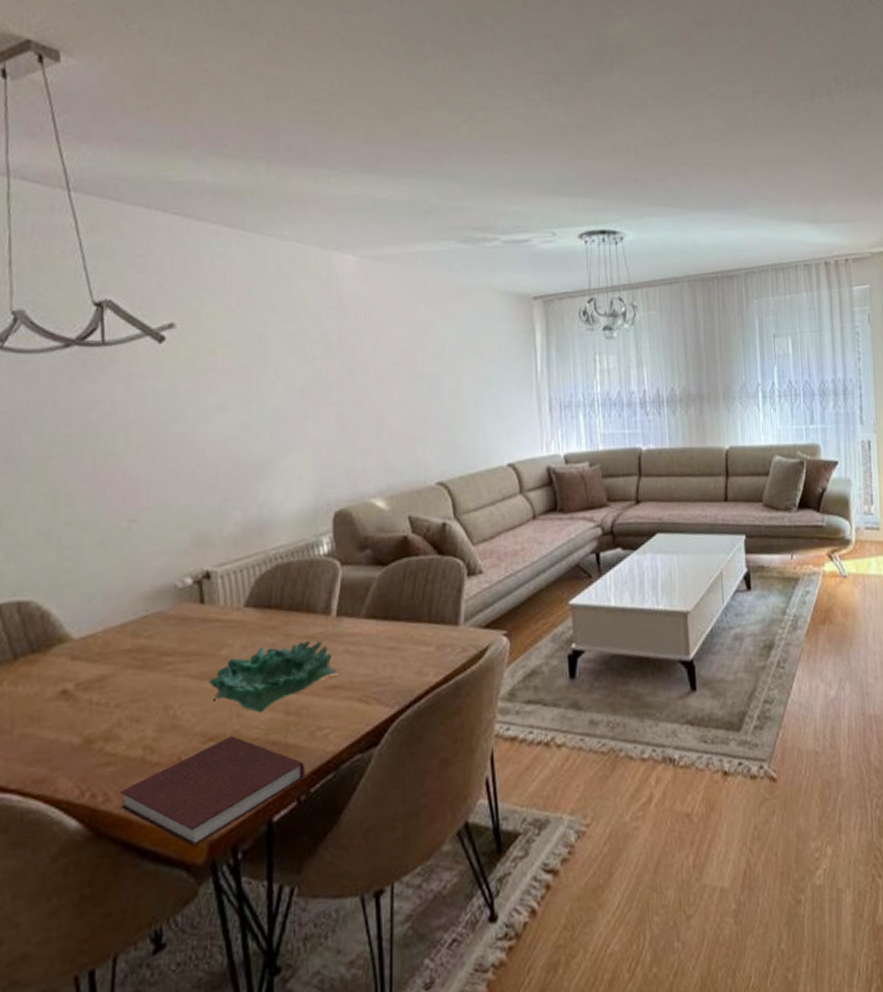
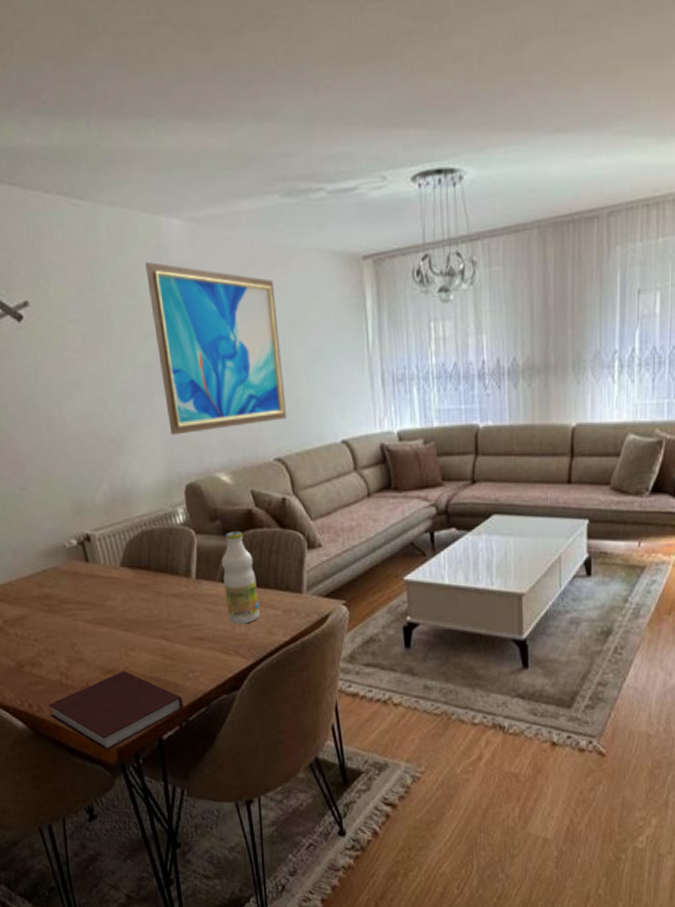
decorative bowl: present [209,640,336,713] -> none [100,598,200,655]
wall art: none [313,291,452,460] -> present [145,261,287,435]
bottle: none [369,560,409,667] -> present [222,531,260,624]

